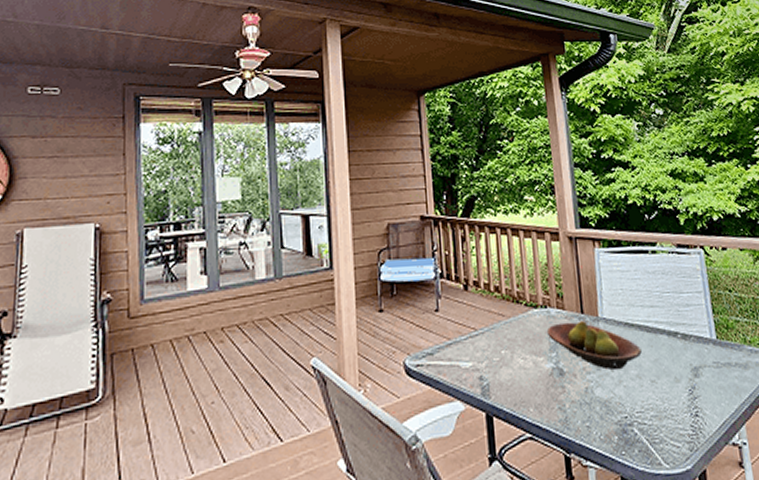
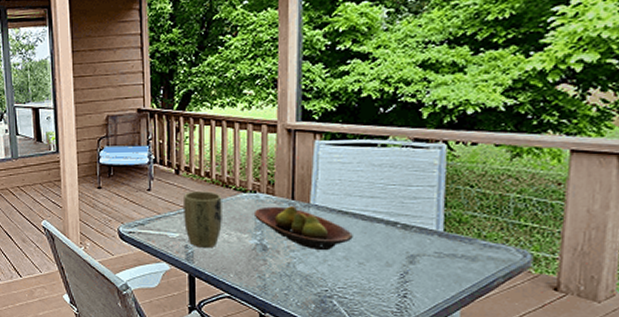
plant pot: none [474,309,517,379] -> present [184,191,222,249]

